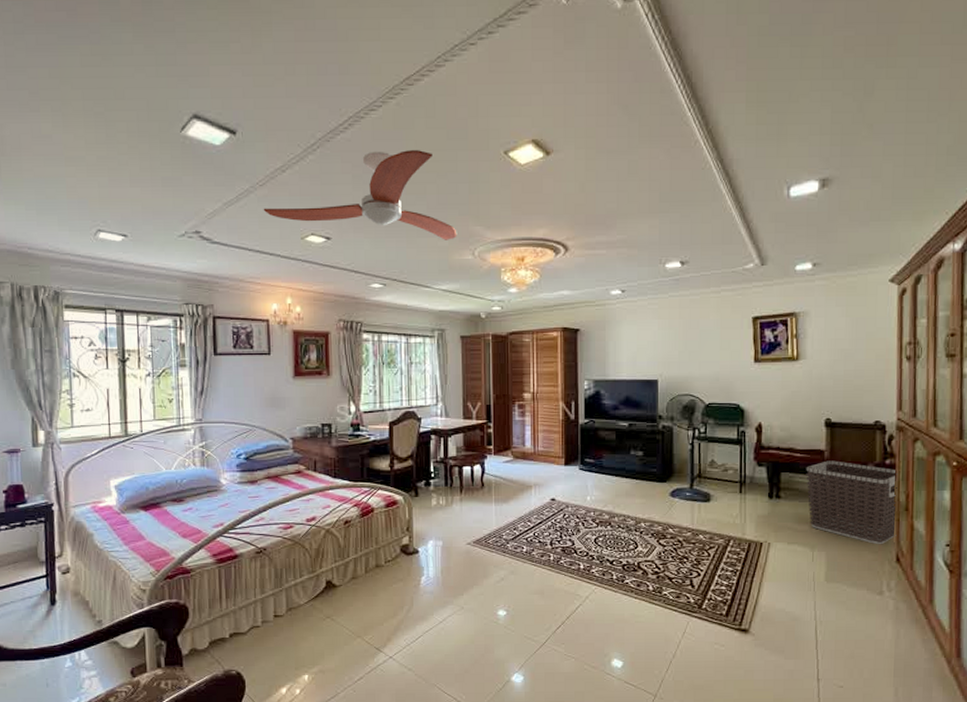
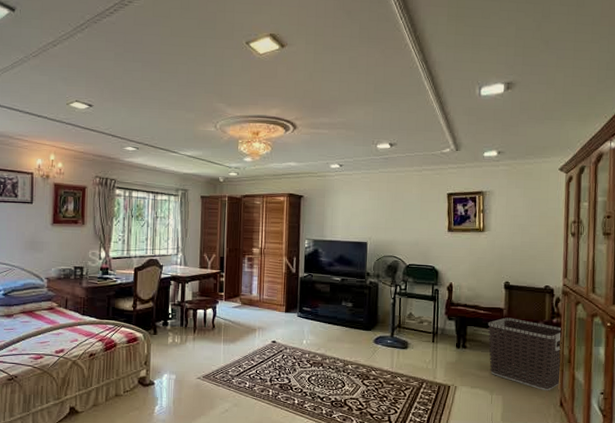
ceiling fan: present [263,150,457,240] -> none [34,34,203,114]

